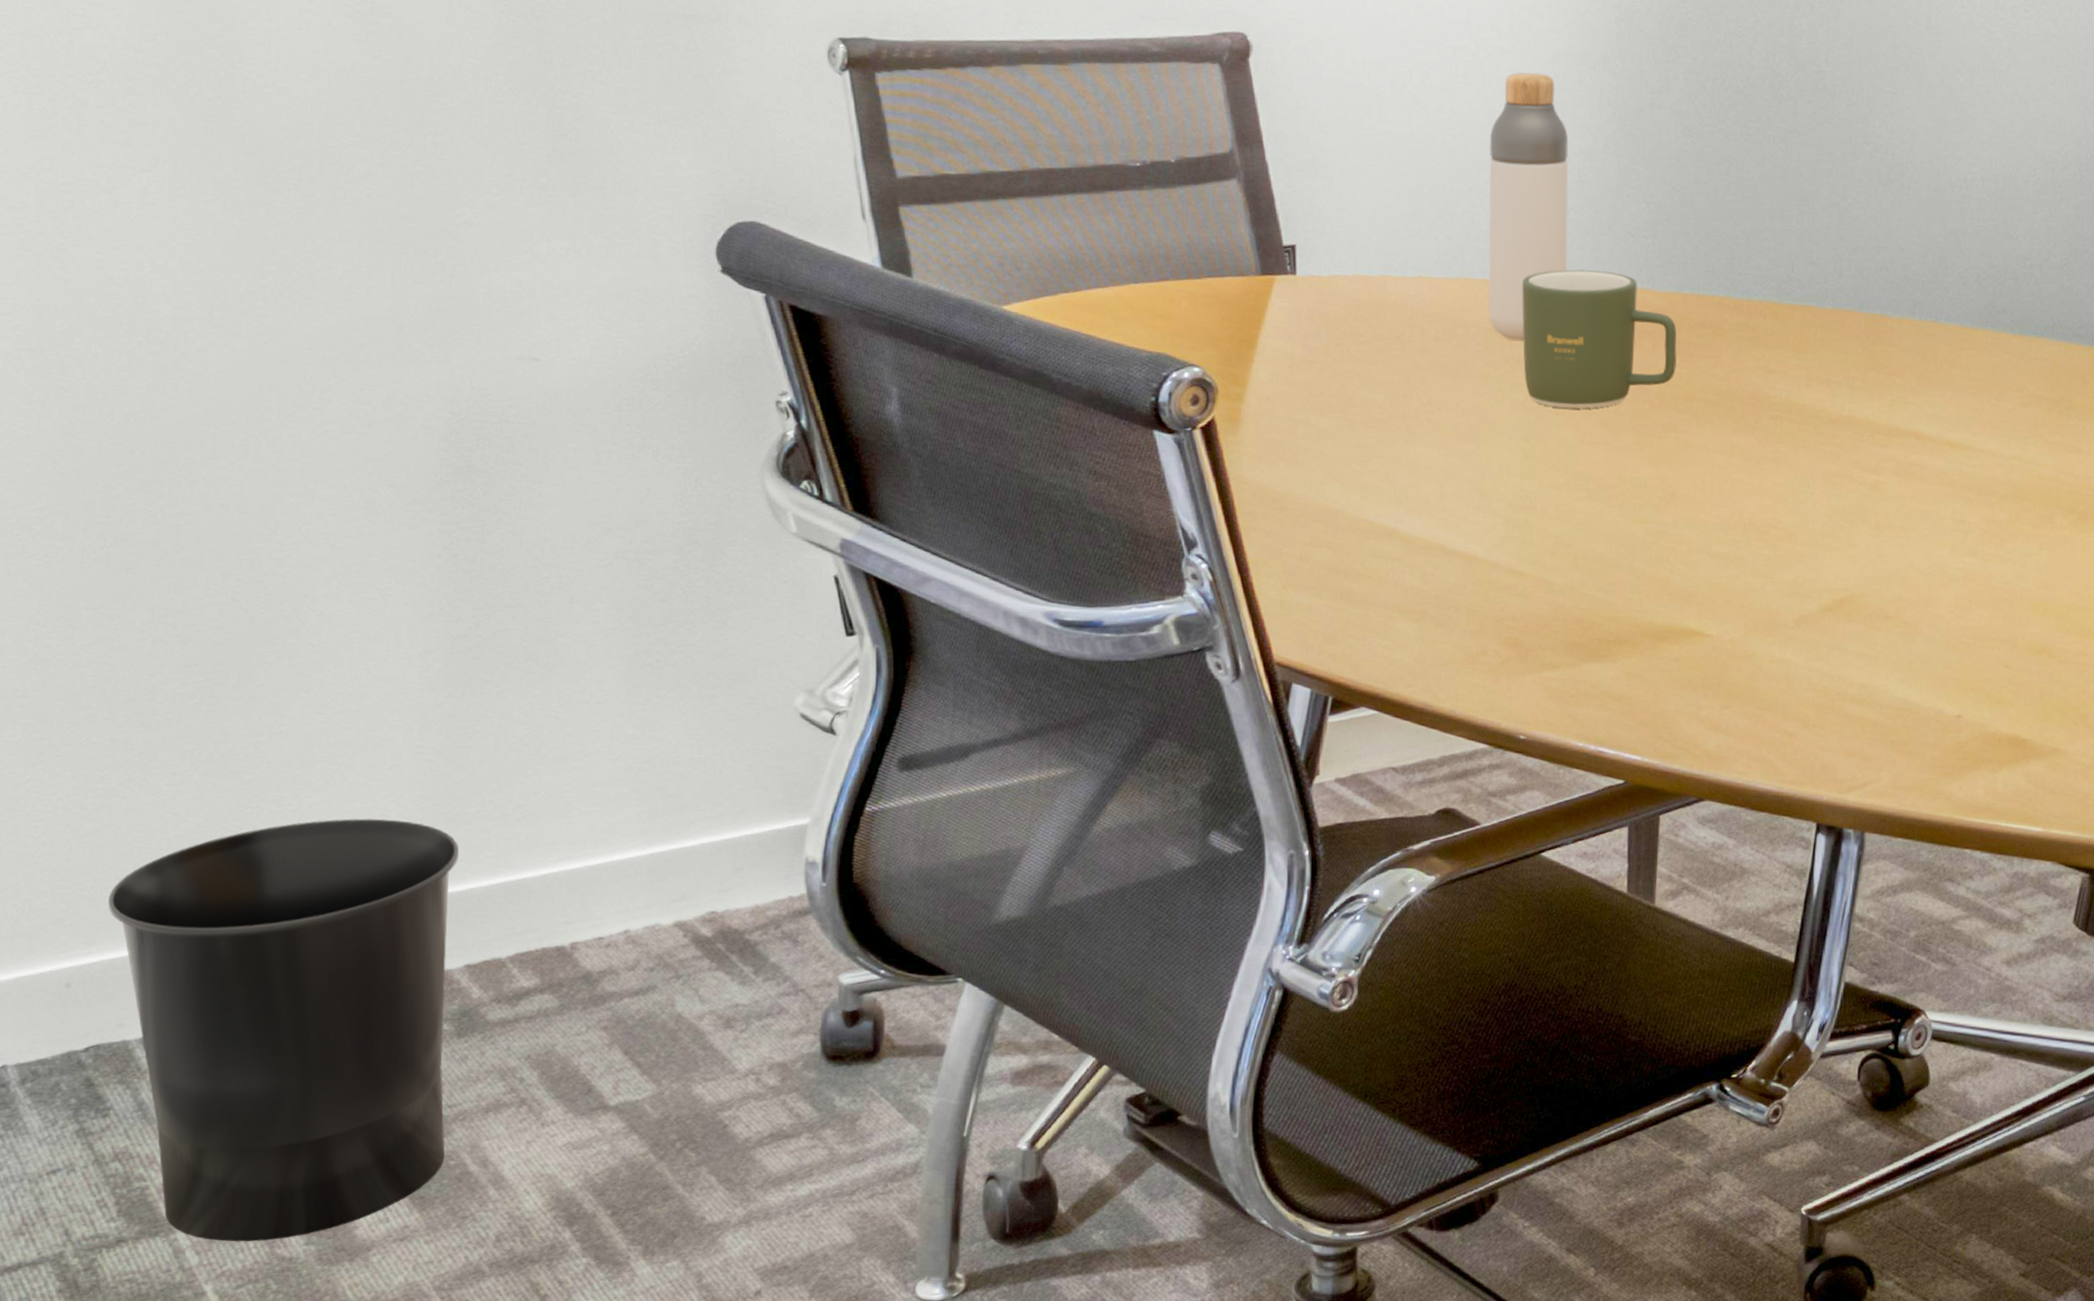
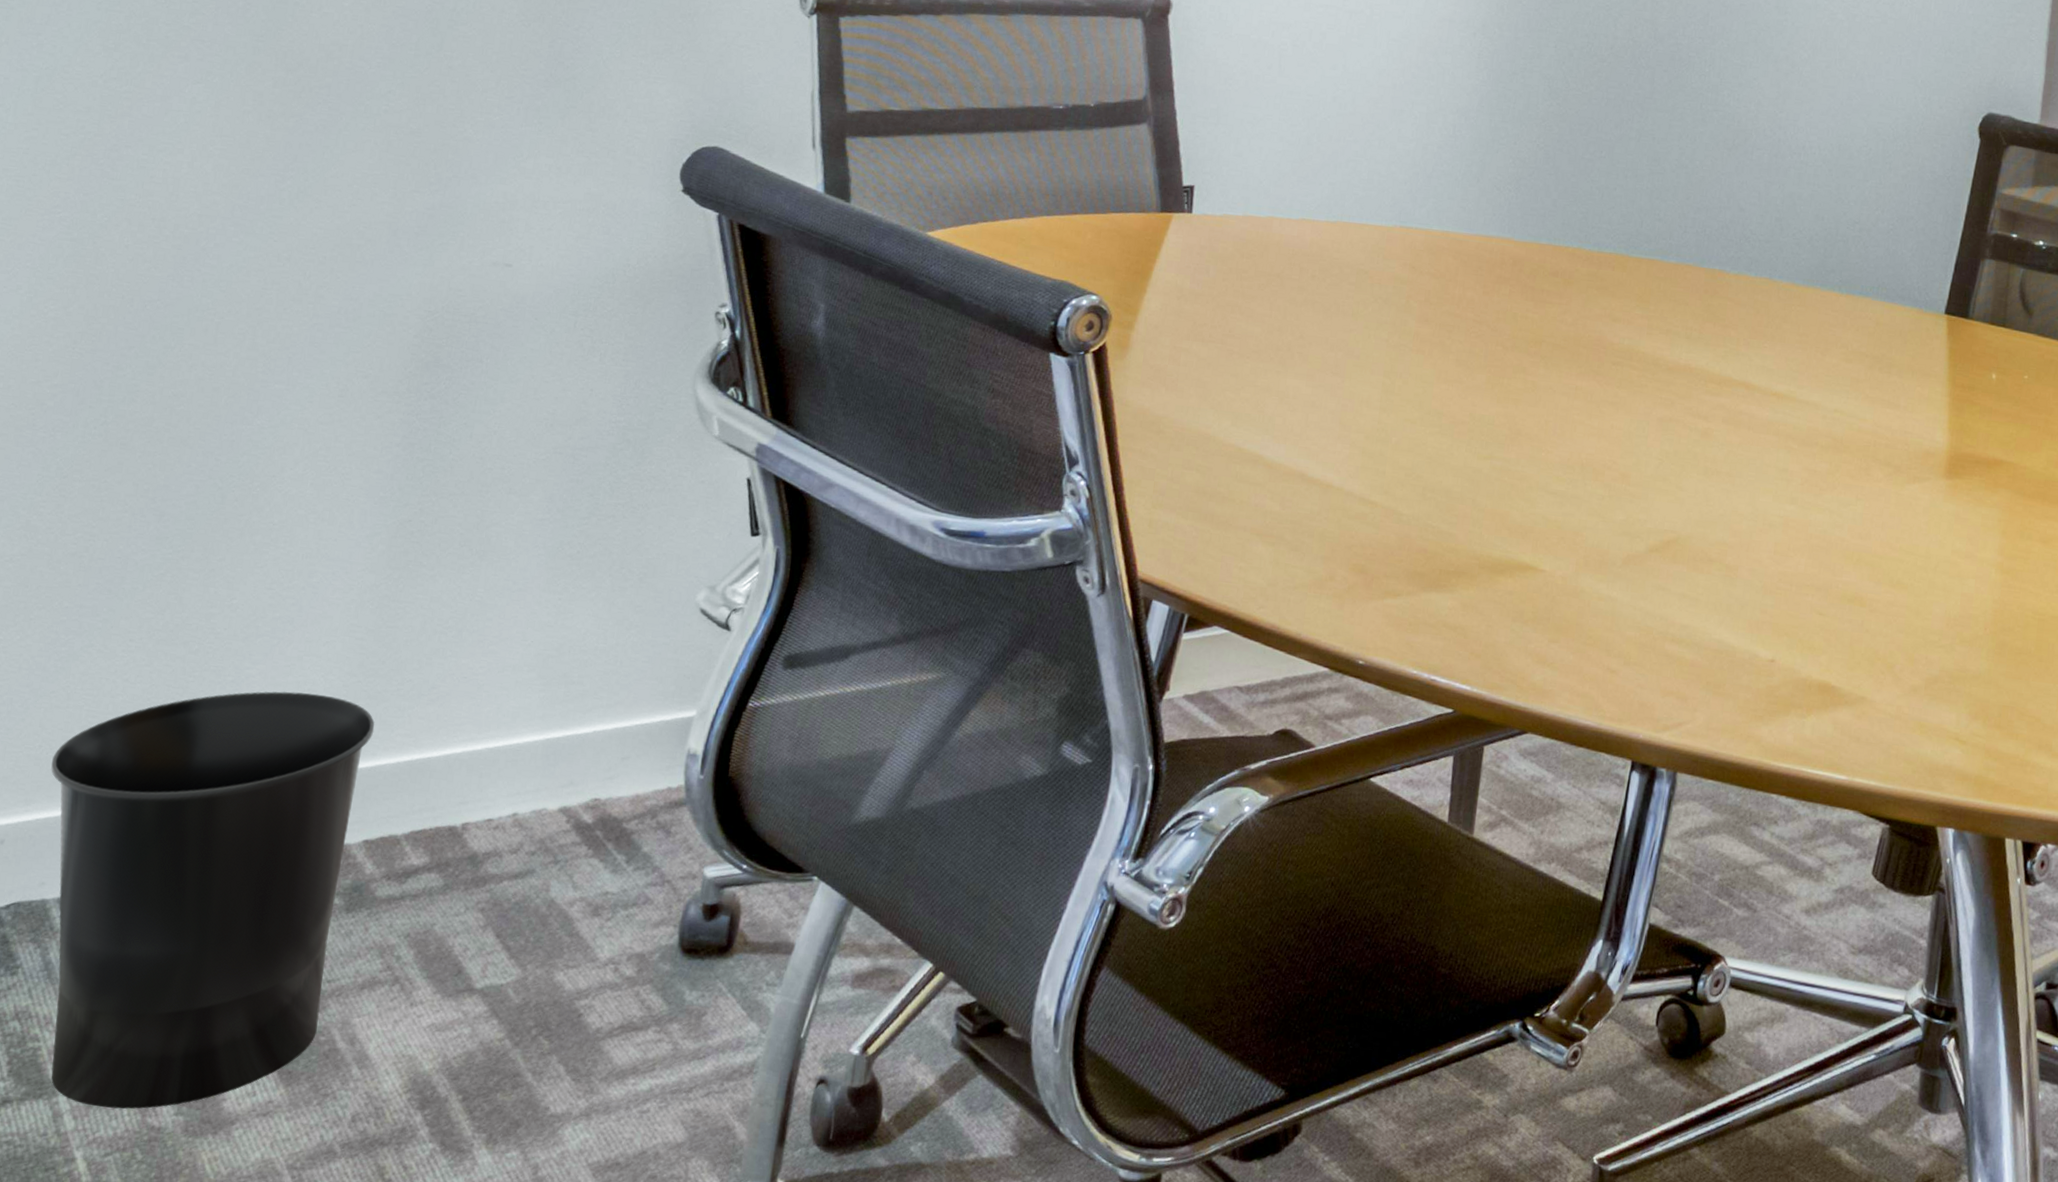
bottle: present [1488,72,1569,341] -> none [1362,36,1447,282]
mug: present [1522,269,1677,409] -> none [1390,217,1532,348]

